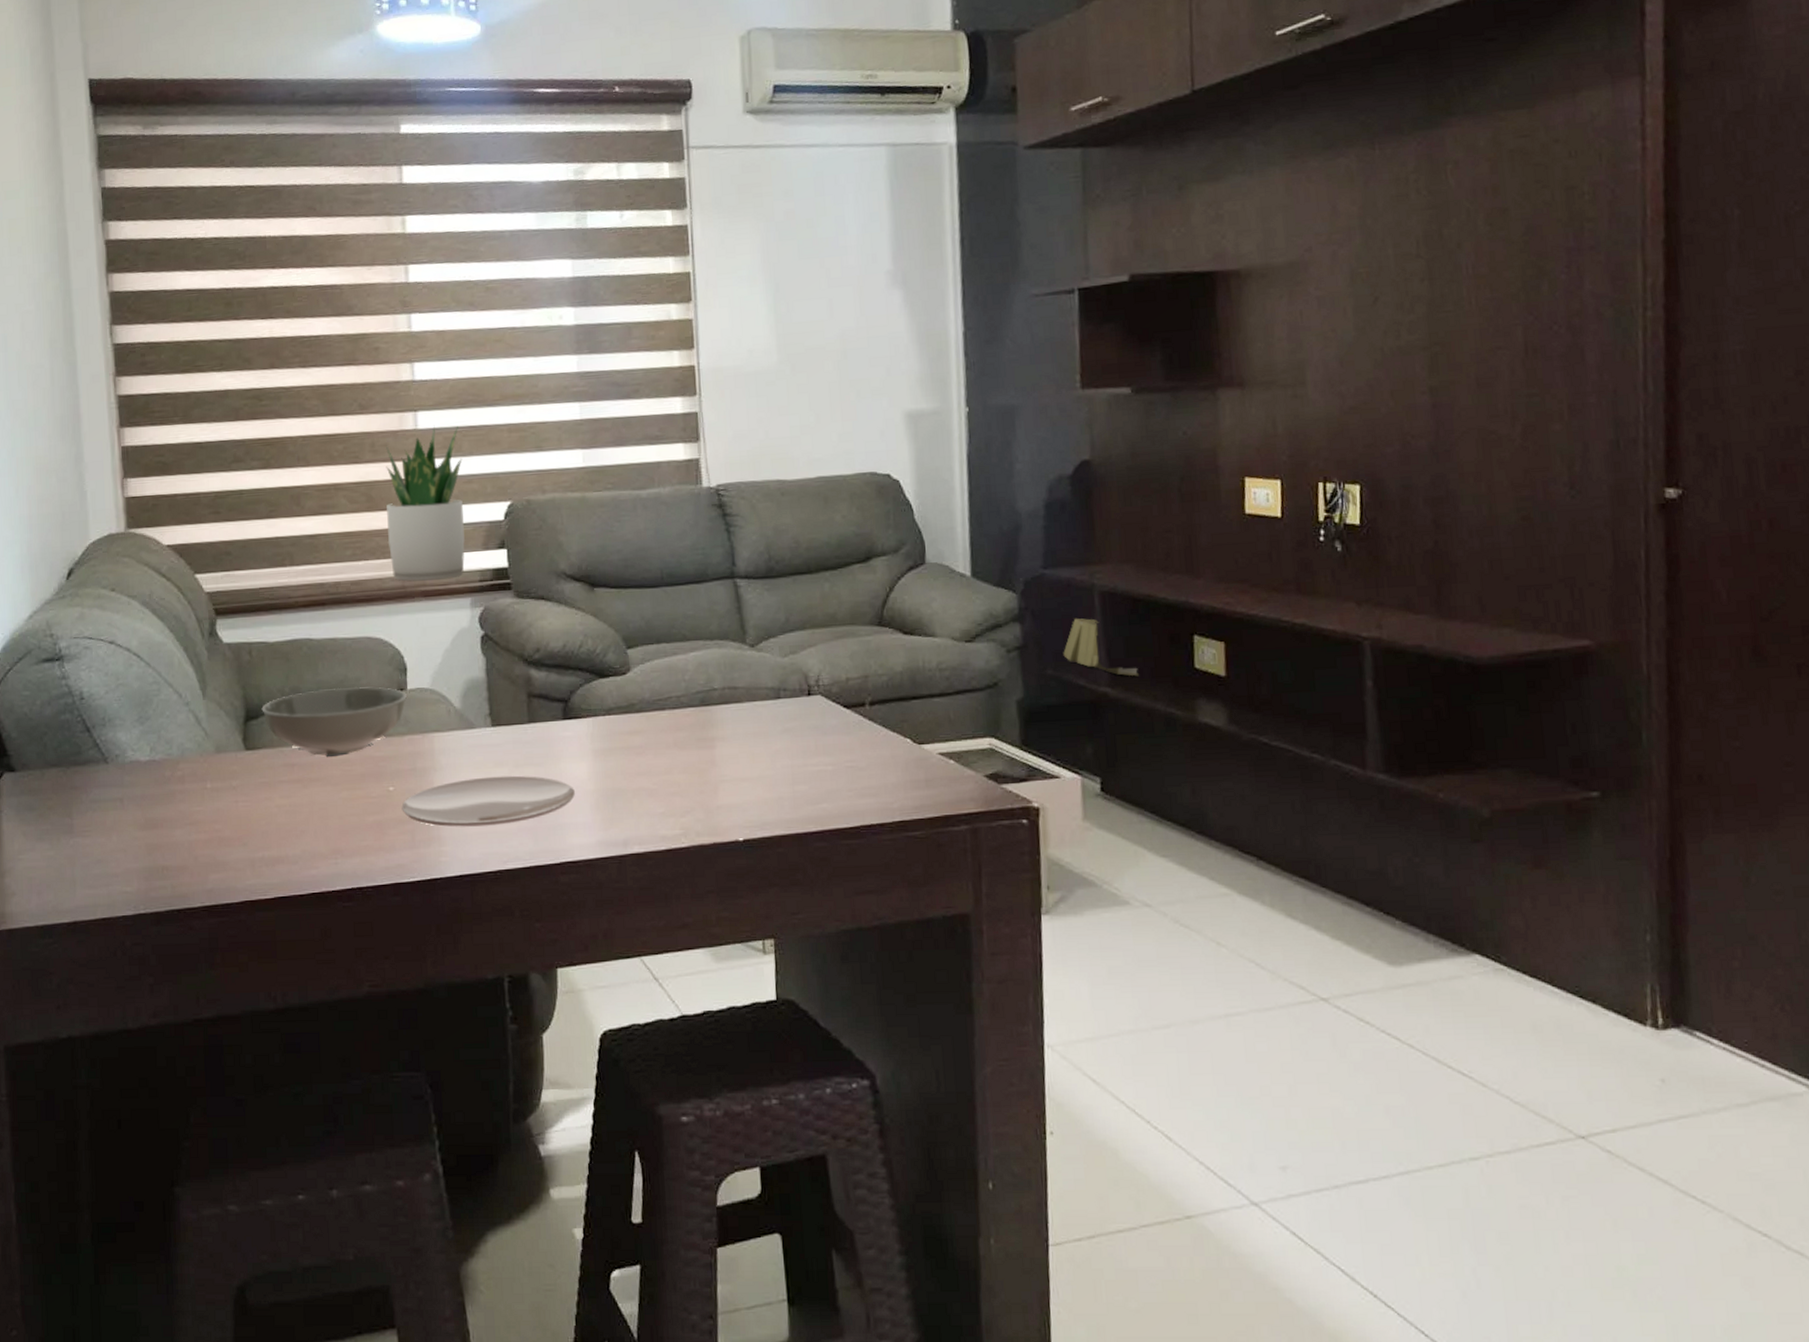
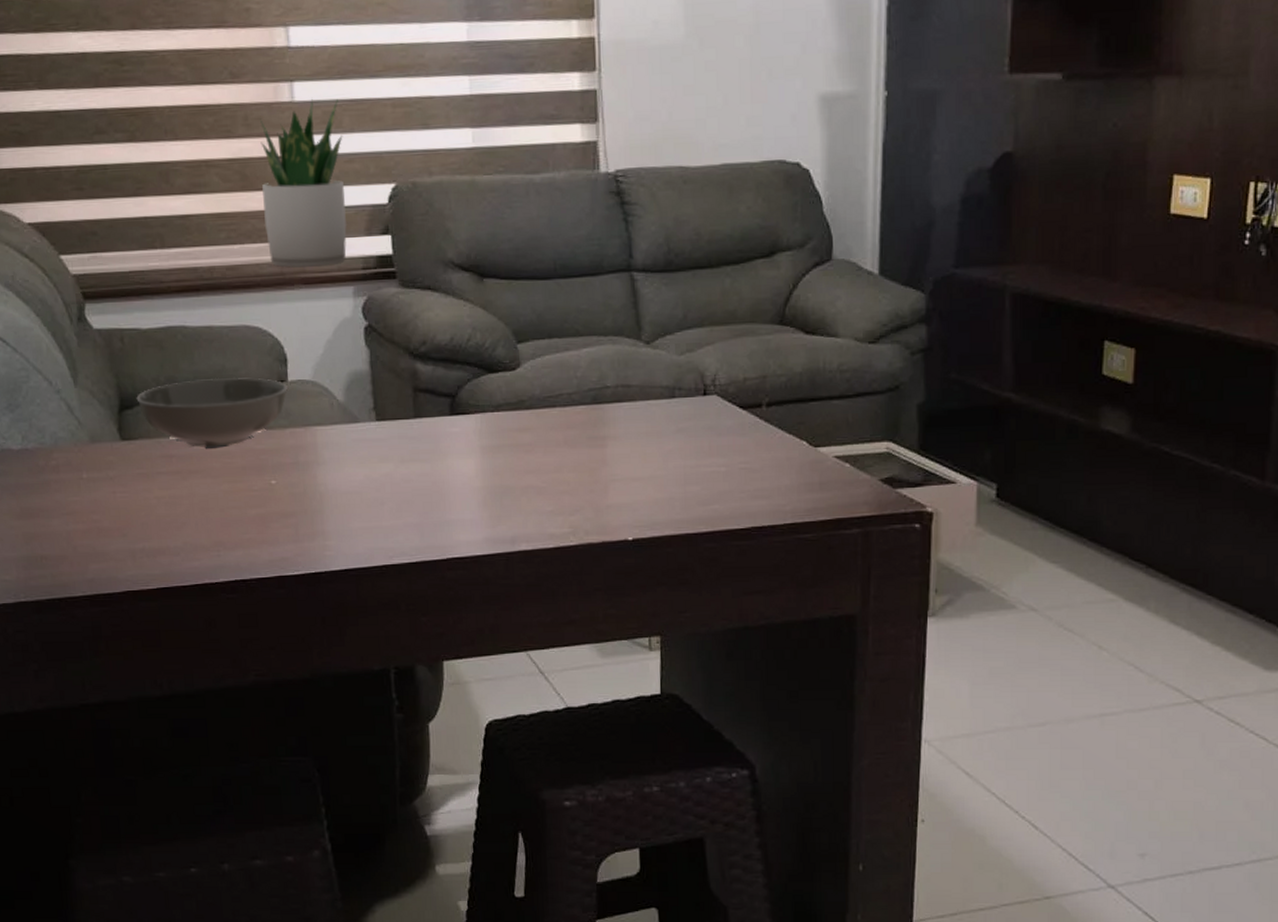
plate: present [401,775,575,827] -> none [284,471,462,522]
books: present [1063,618,1140,677] -> none [969,321,1046,382]

